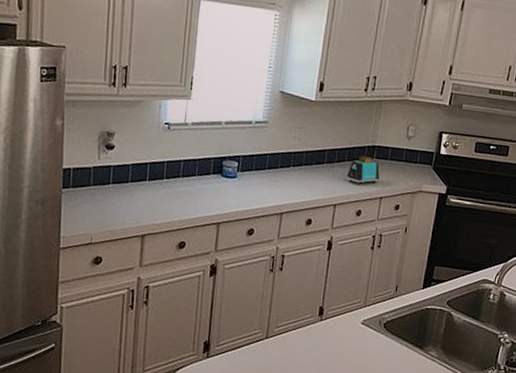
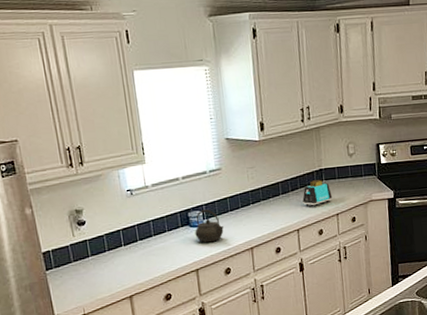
kettle: none [225,161,257,198] -> present [195,209,224,243]

